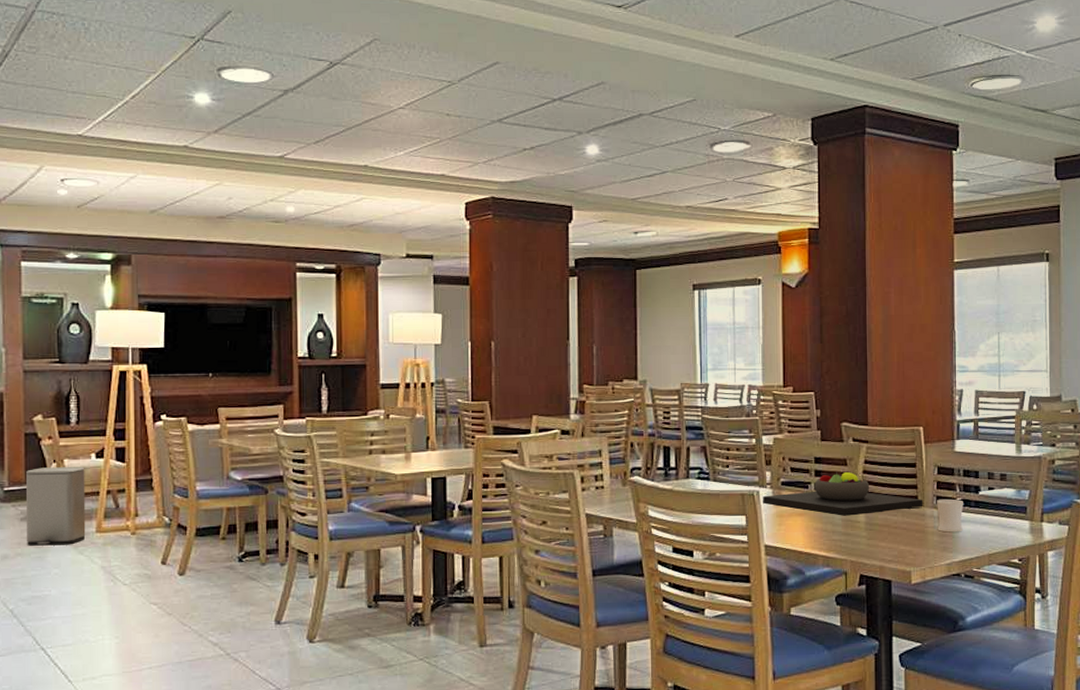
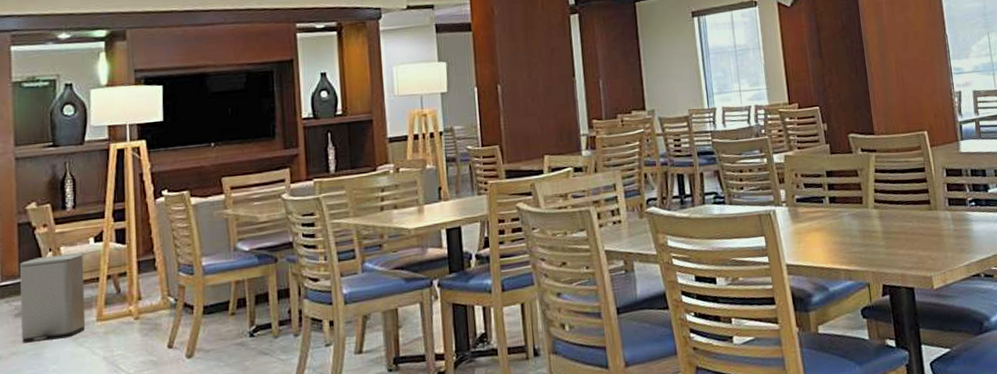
fruit bowl: present [763,469,923,516] -> none [780,178,936,228]
mug: present [936,499,963,533] -> none [948,199,977,234]

